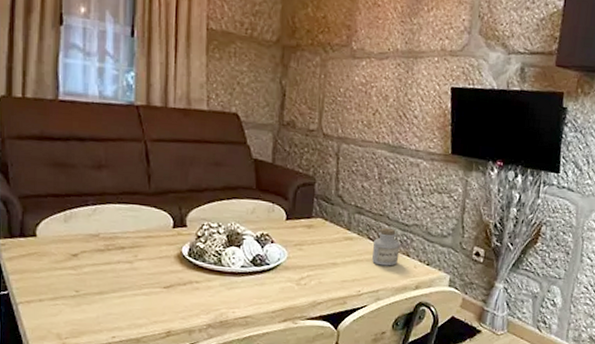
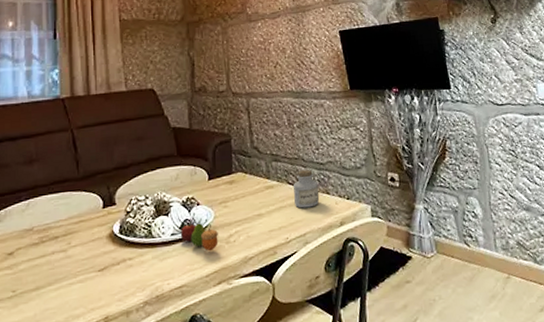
fruit: none [250,255,290,290] -> present [180,217,219,252]

